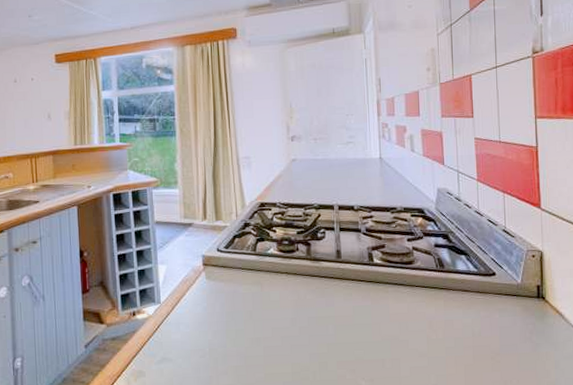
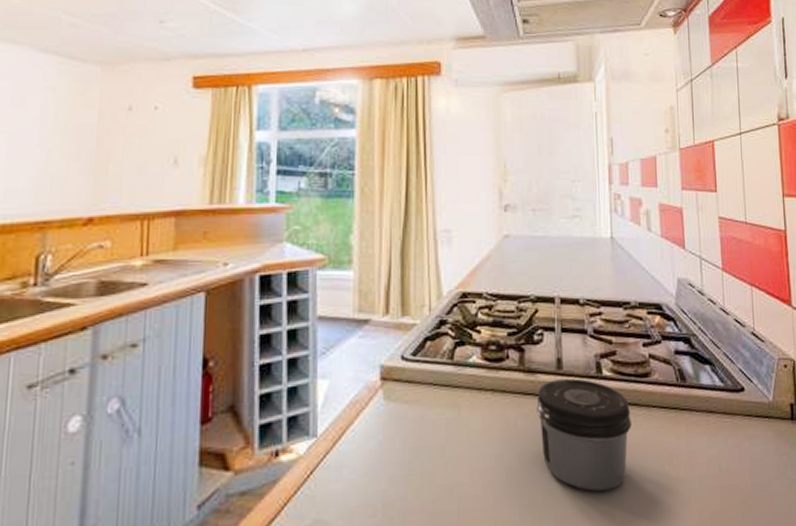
jar: none [321,265,398,346] -> present [536,378,631,491]

